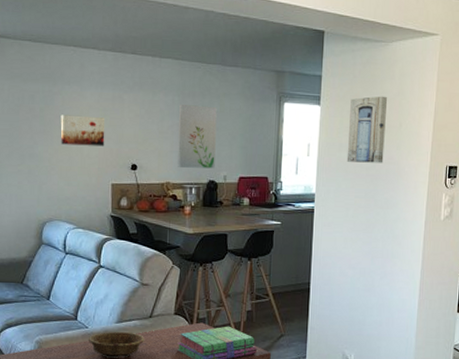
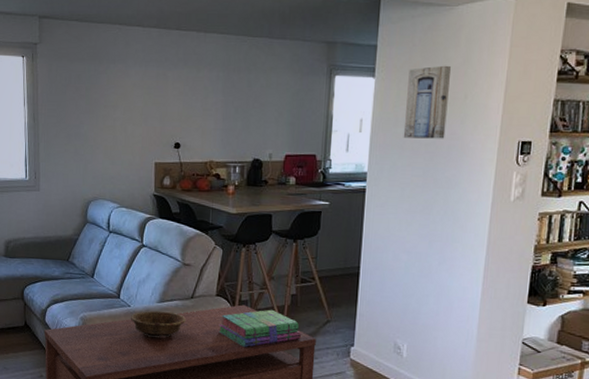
wall art: present [60,115,105,147] -> none [105,94,149,125]
wall art: present [177,104,217,169] -> none [221,80,263,146]

